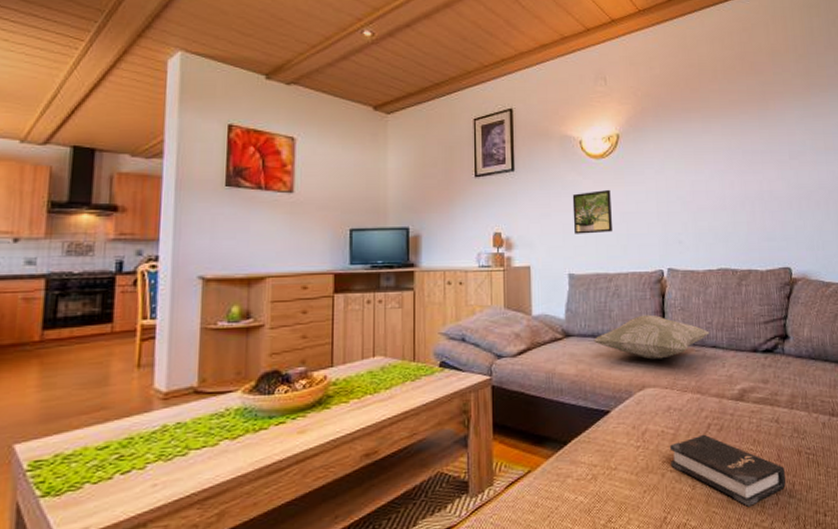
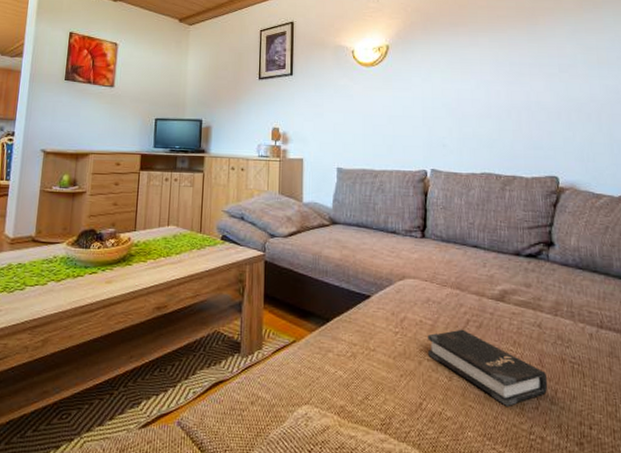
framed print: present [572,189,613,234] -> none [343,94,380,134]
decorative pillow: present [594,314,710,360] -> none [358,210,471,253]

